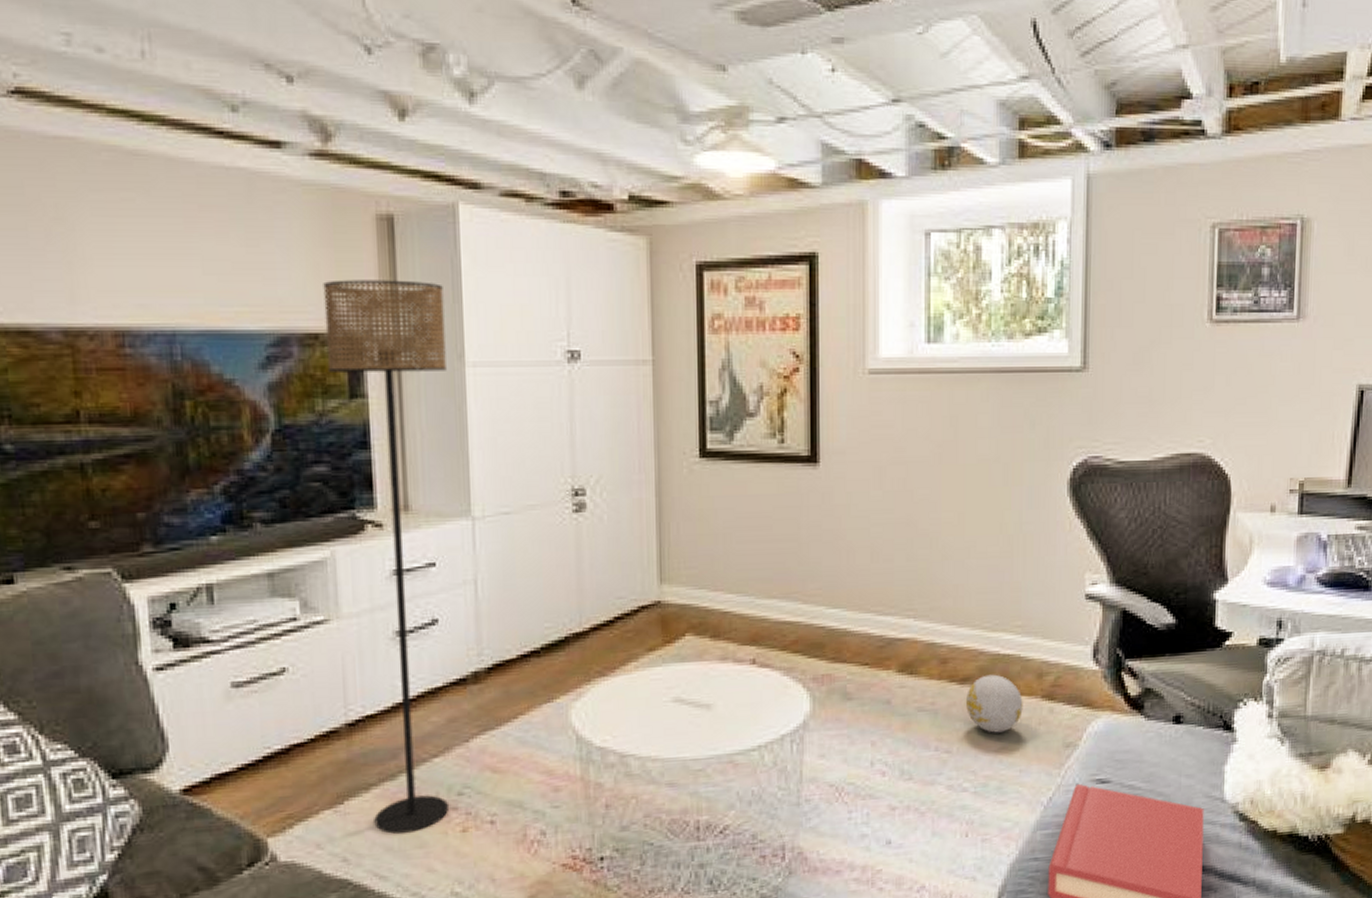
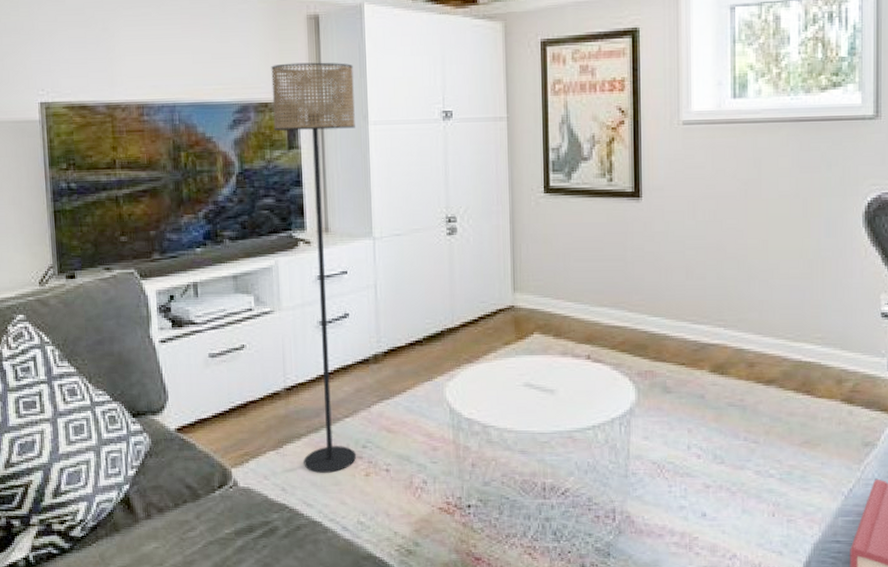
decorative ball: present [965,674,1023,733] -> none [770,378,824,429]

